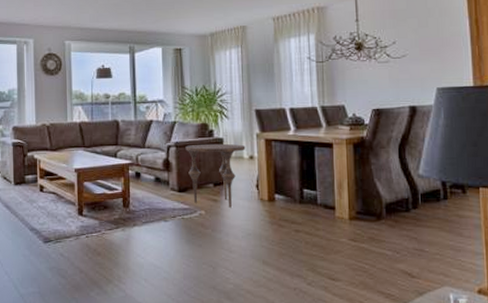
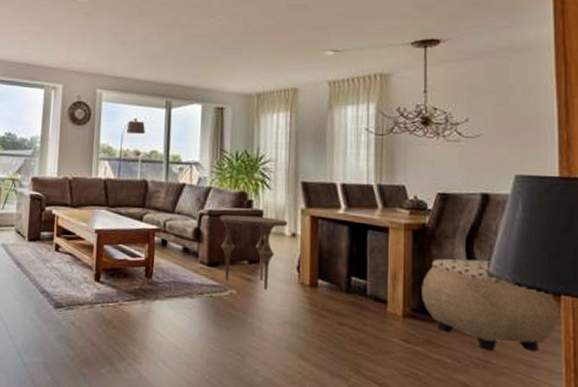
ottoman: none [363,164,479,240] -> present [422,258,559,352]

